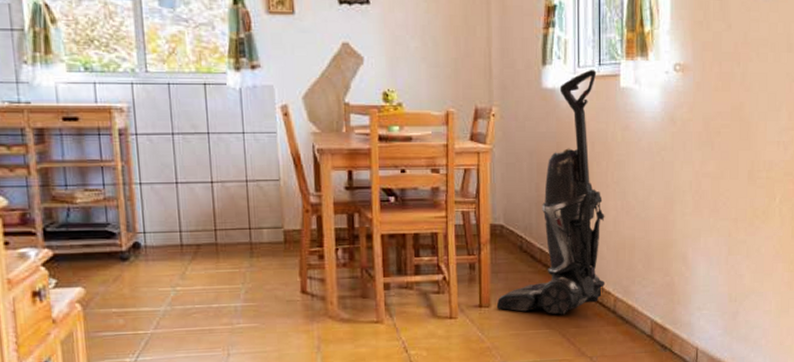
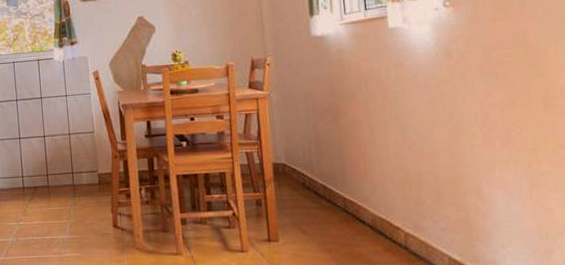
vacuum cleaner: present [496,69,605,315] -> none [284,14,394,250]

